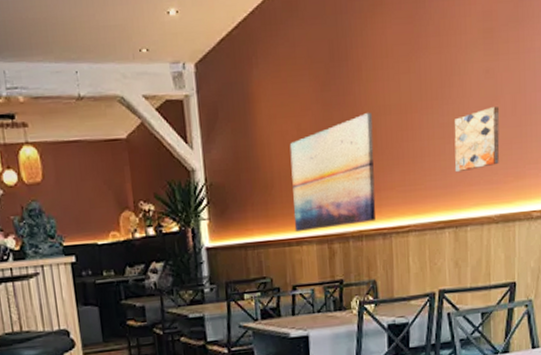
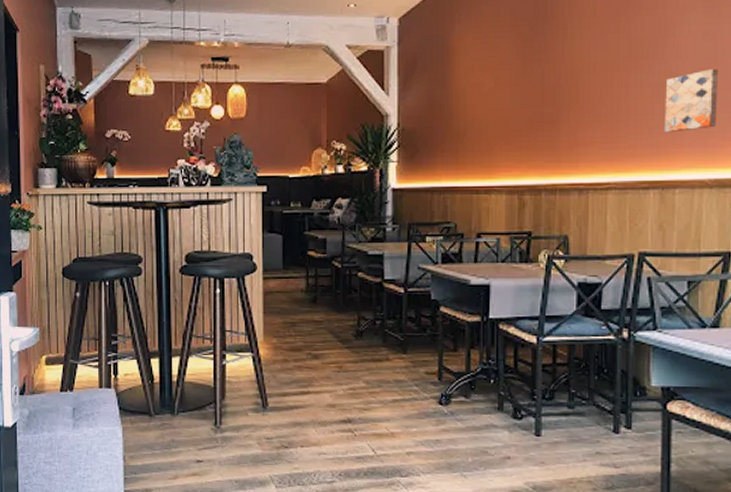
wall art: present [289,113,376,231] -> none [484,70,575,180]

